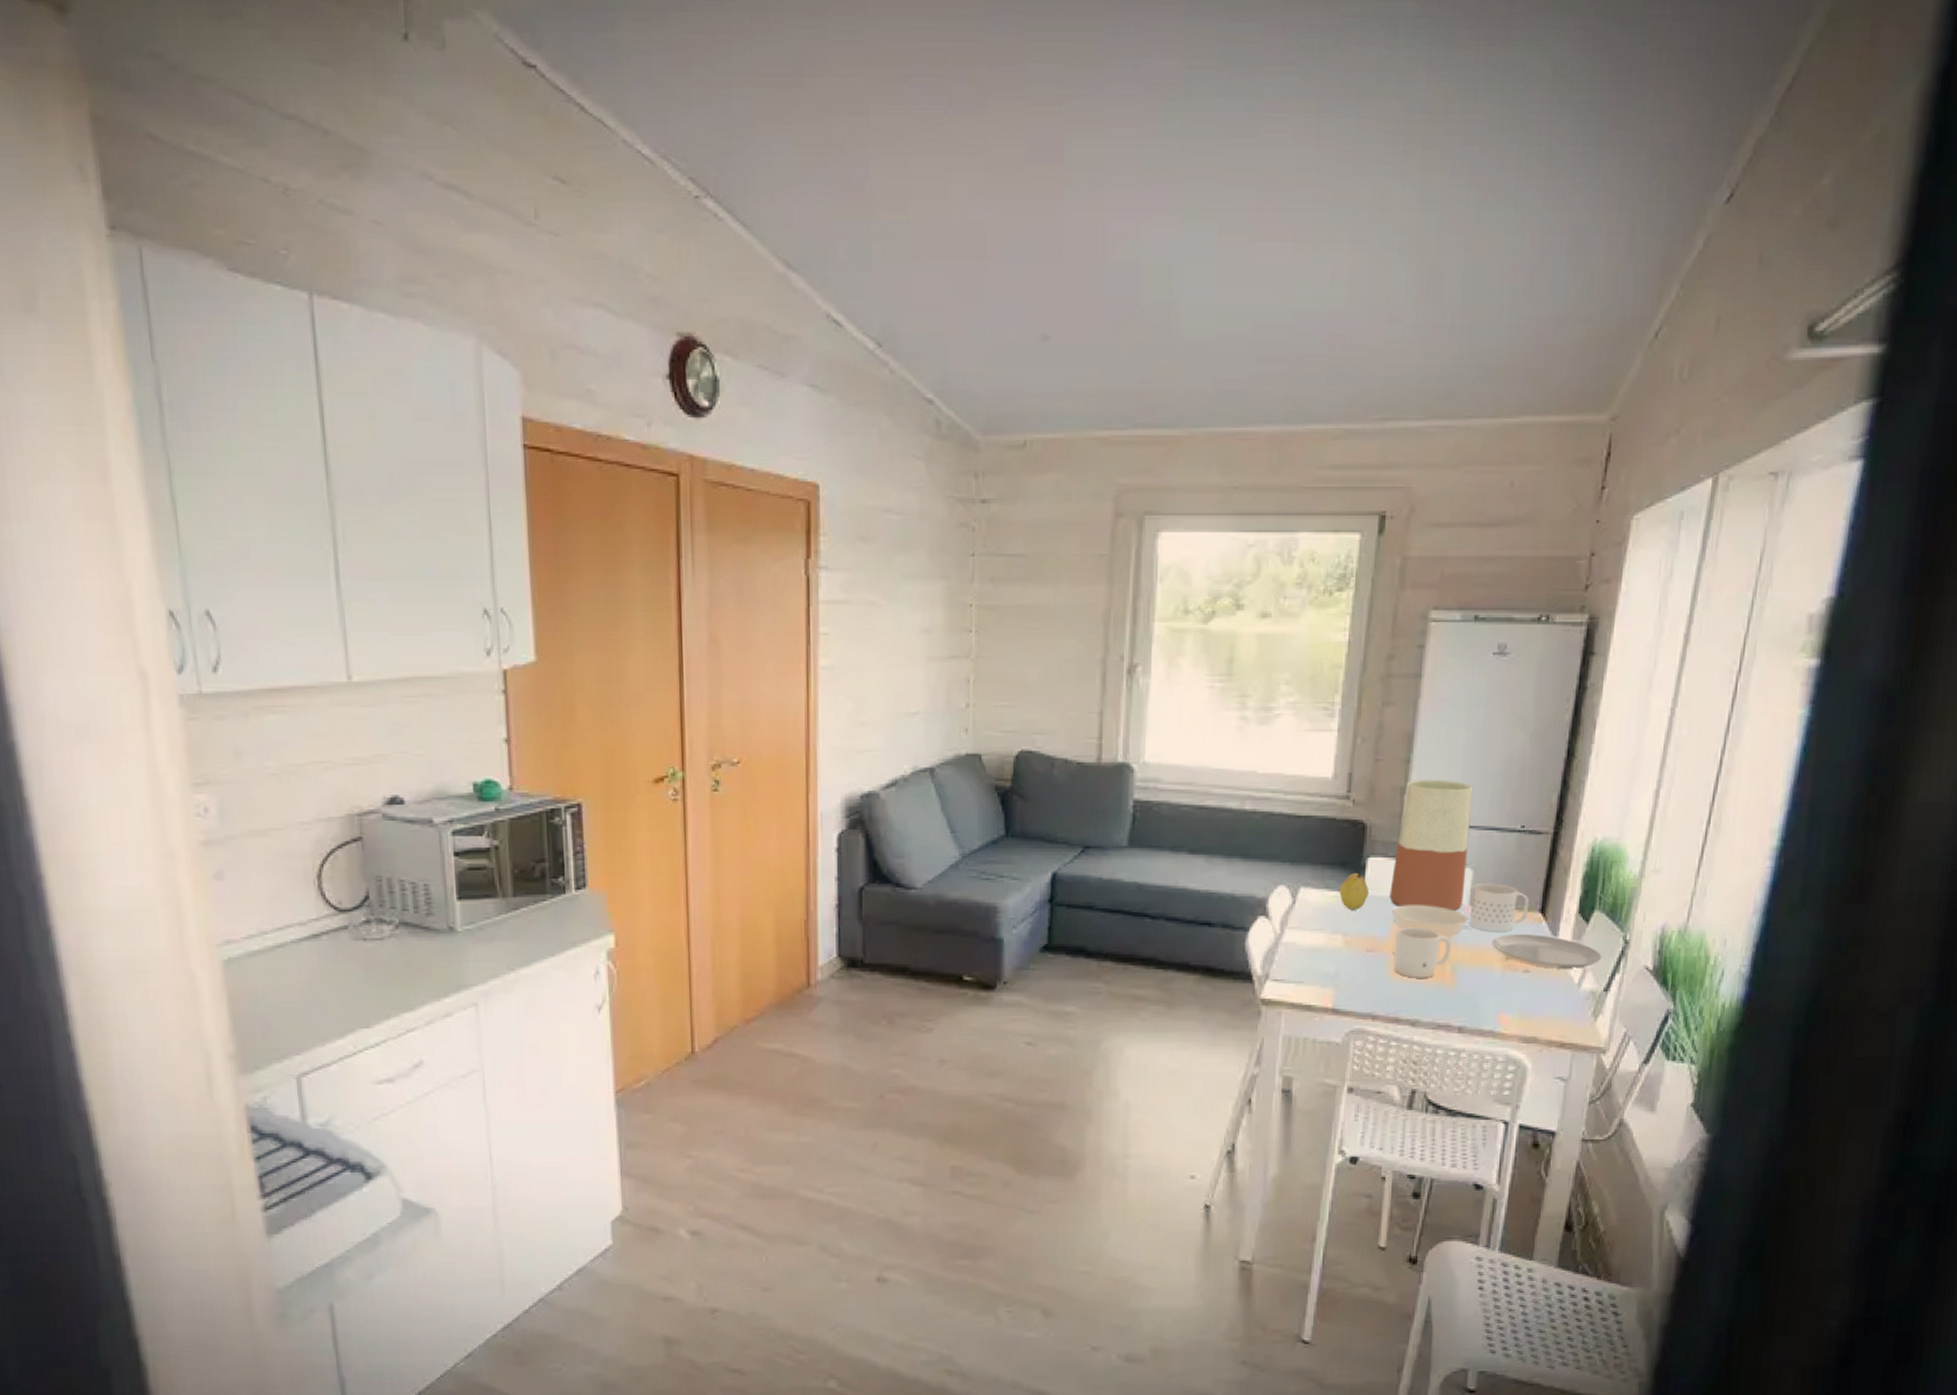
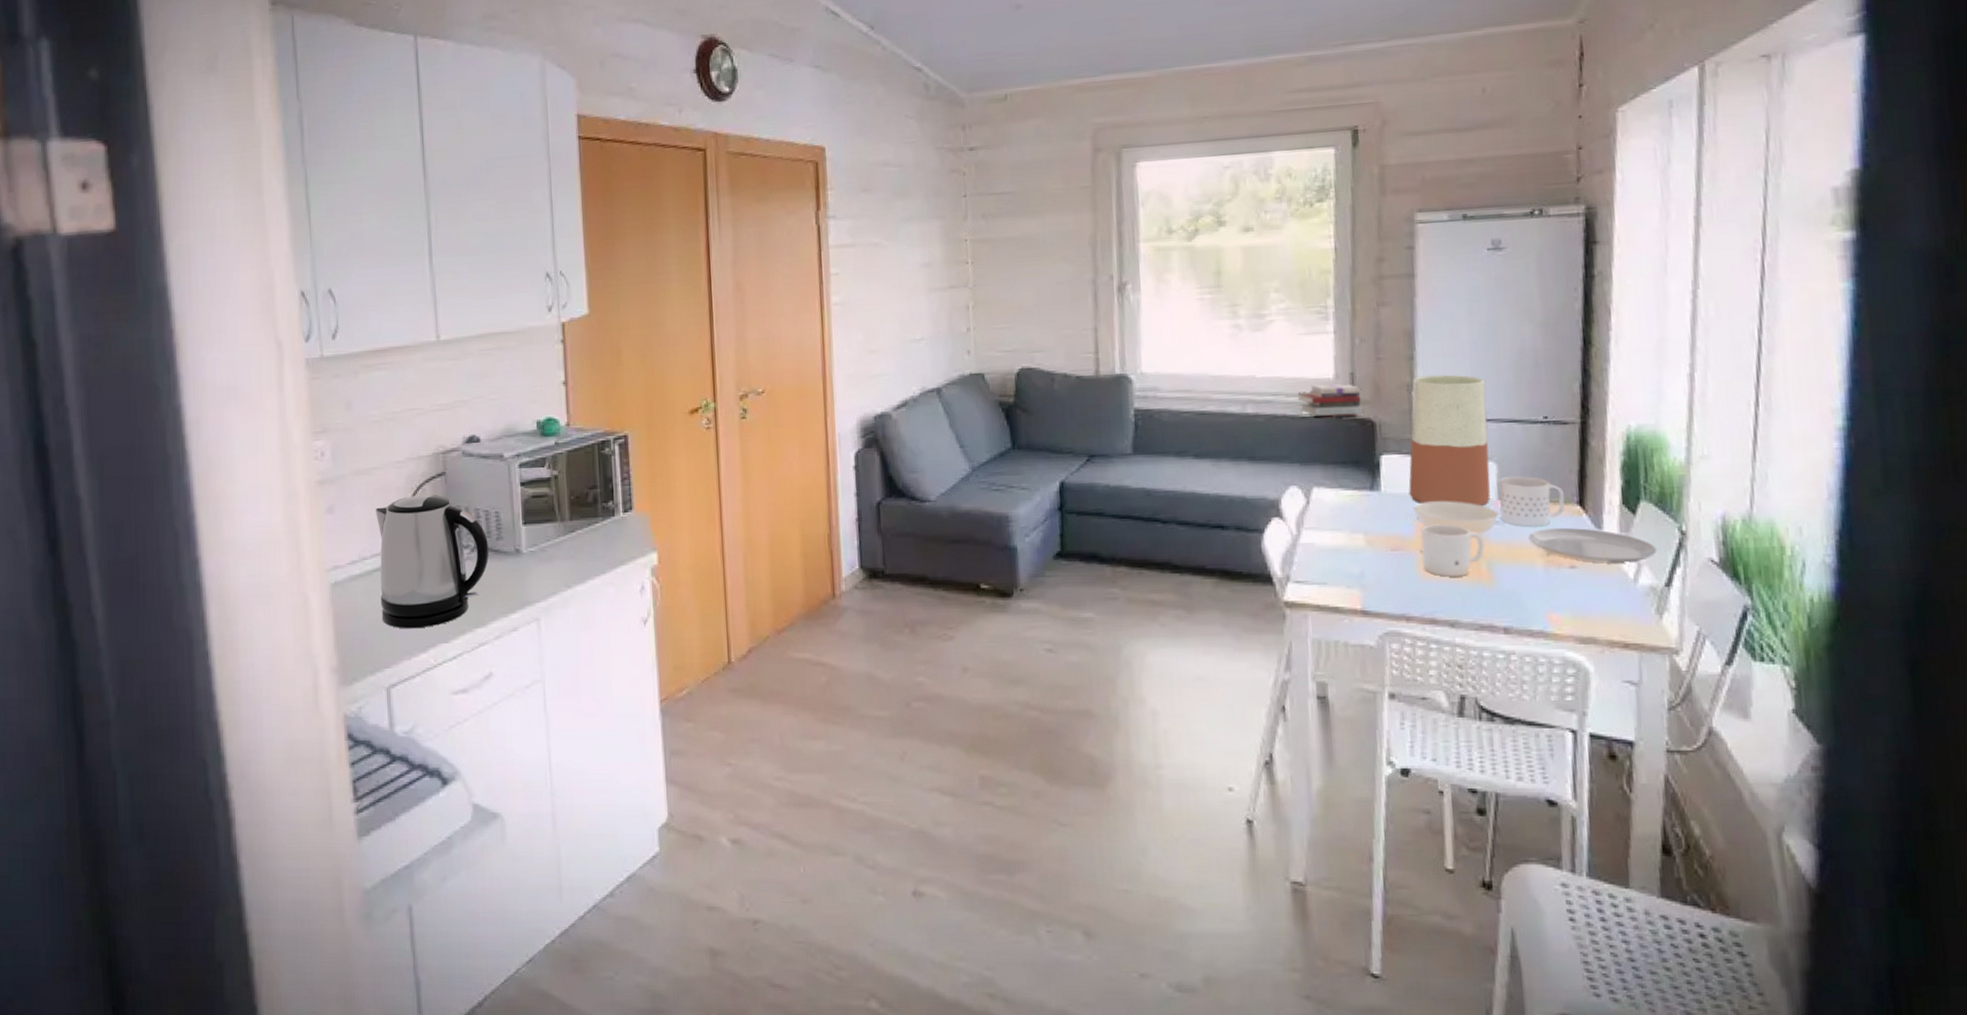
kettle: none [276,861,418,1012] -> present [375,494,490,629]
books: none [1295,783,1357,818] -> present [1297,384,1363,418]
fruit: present [1339,873,1369,910] -> none [1354,471,1386,508]

